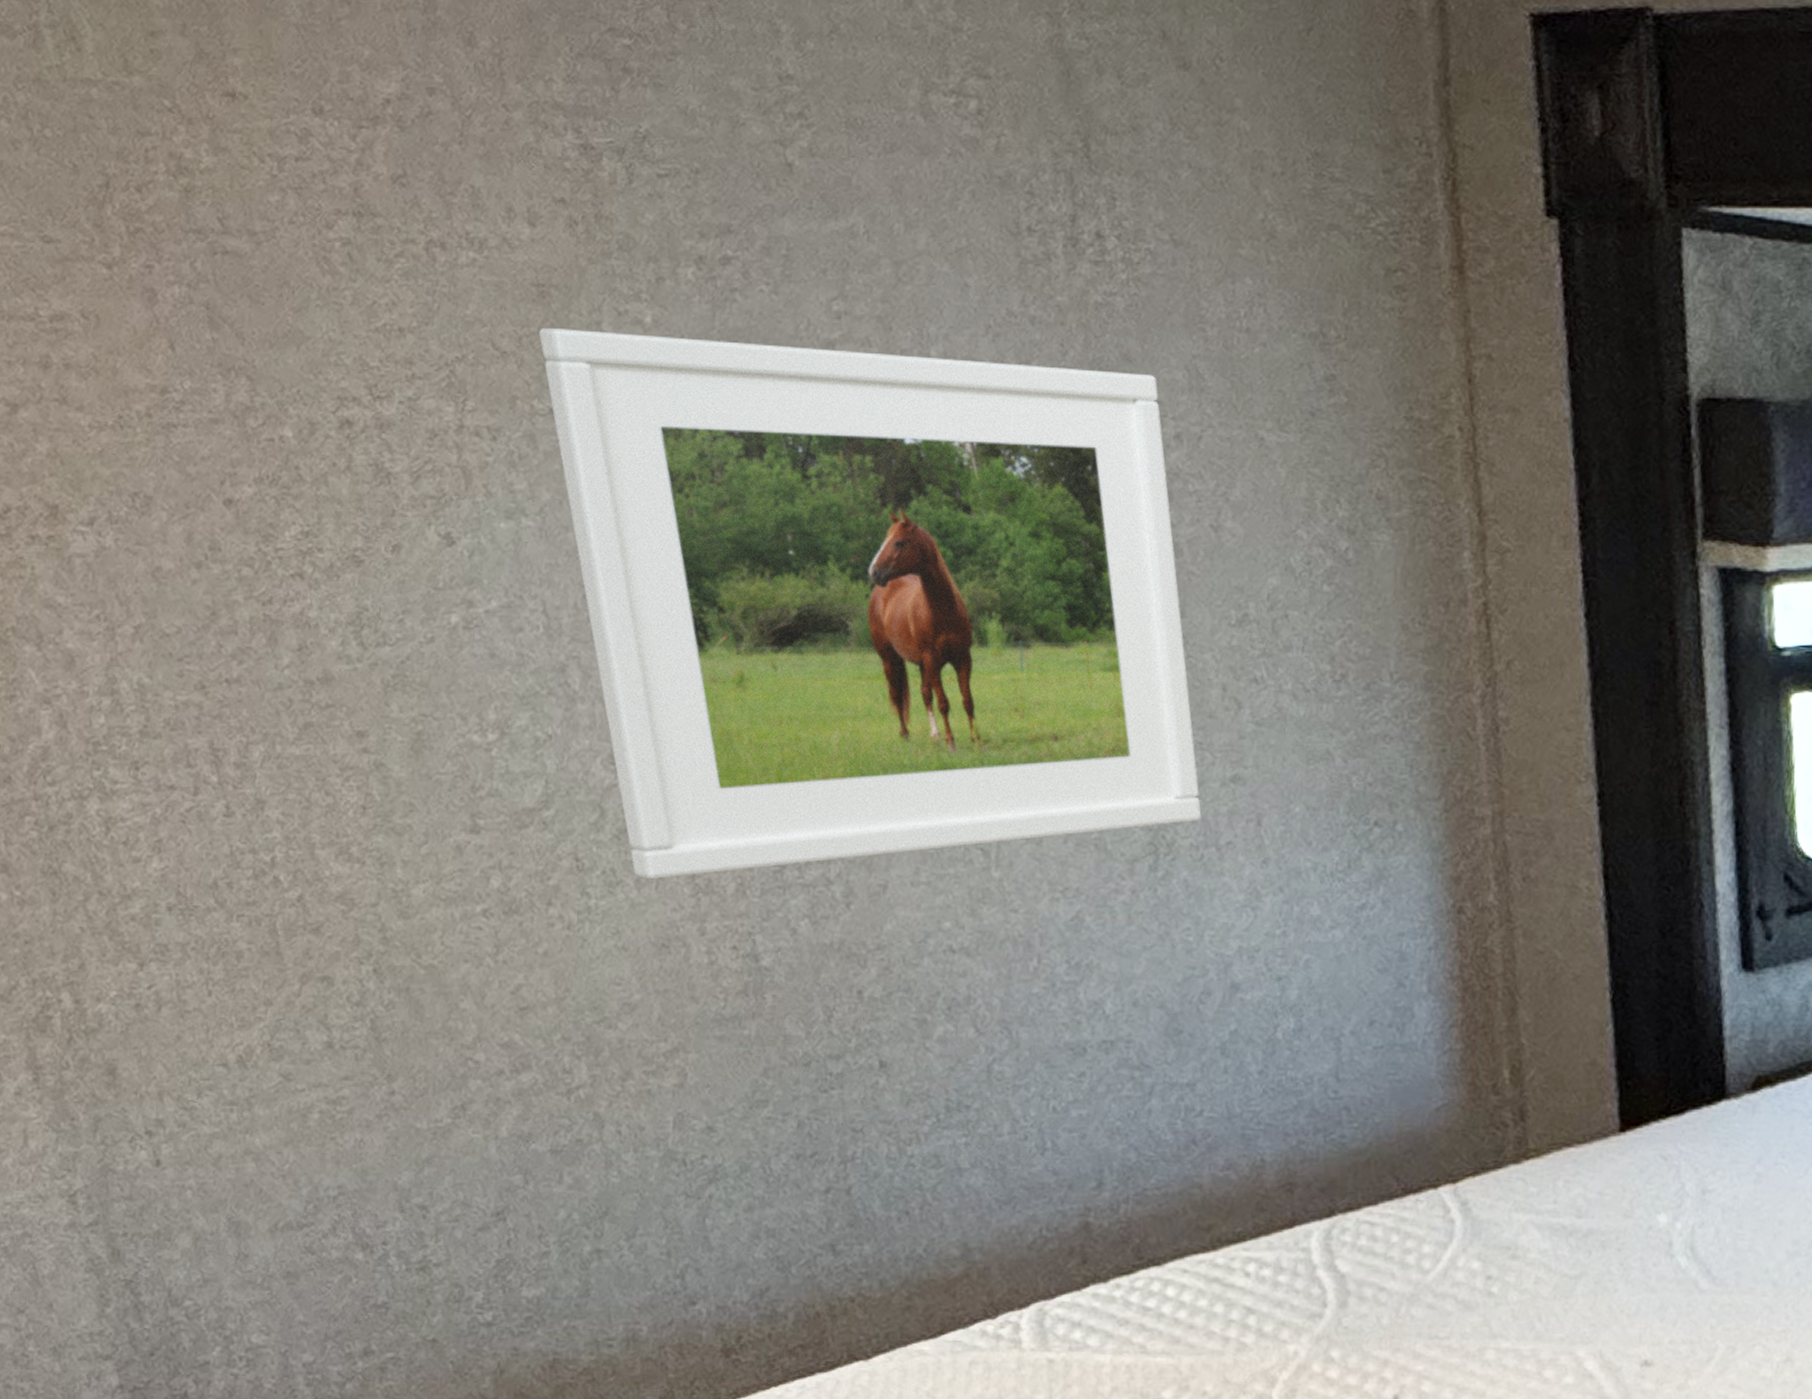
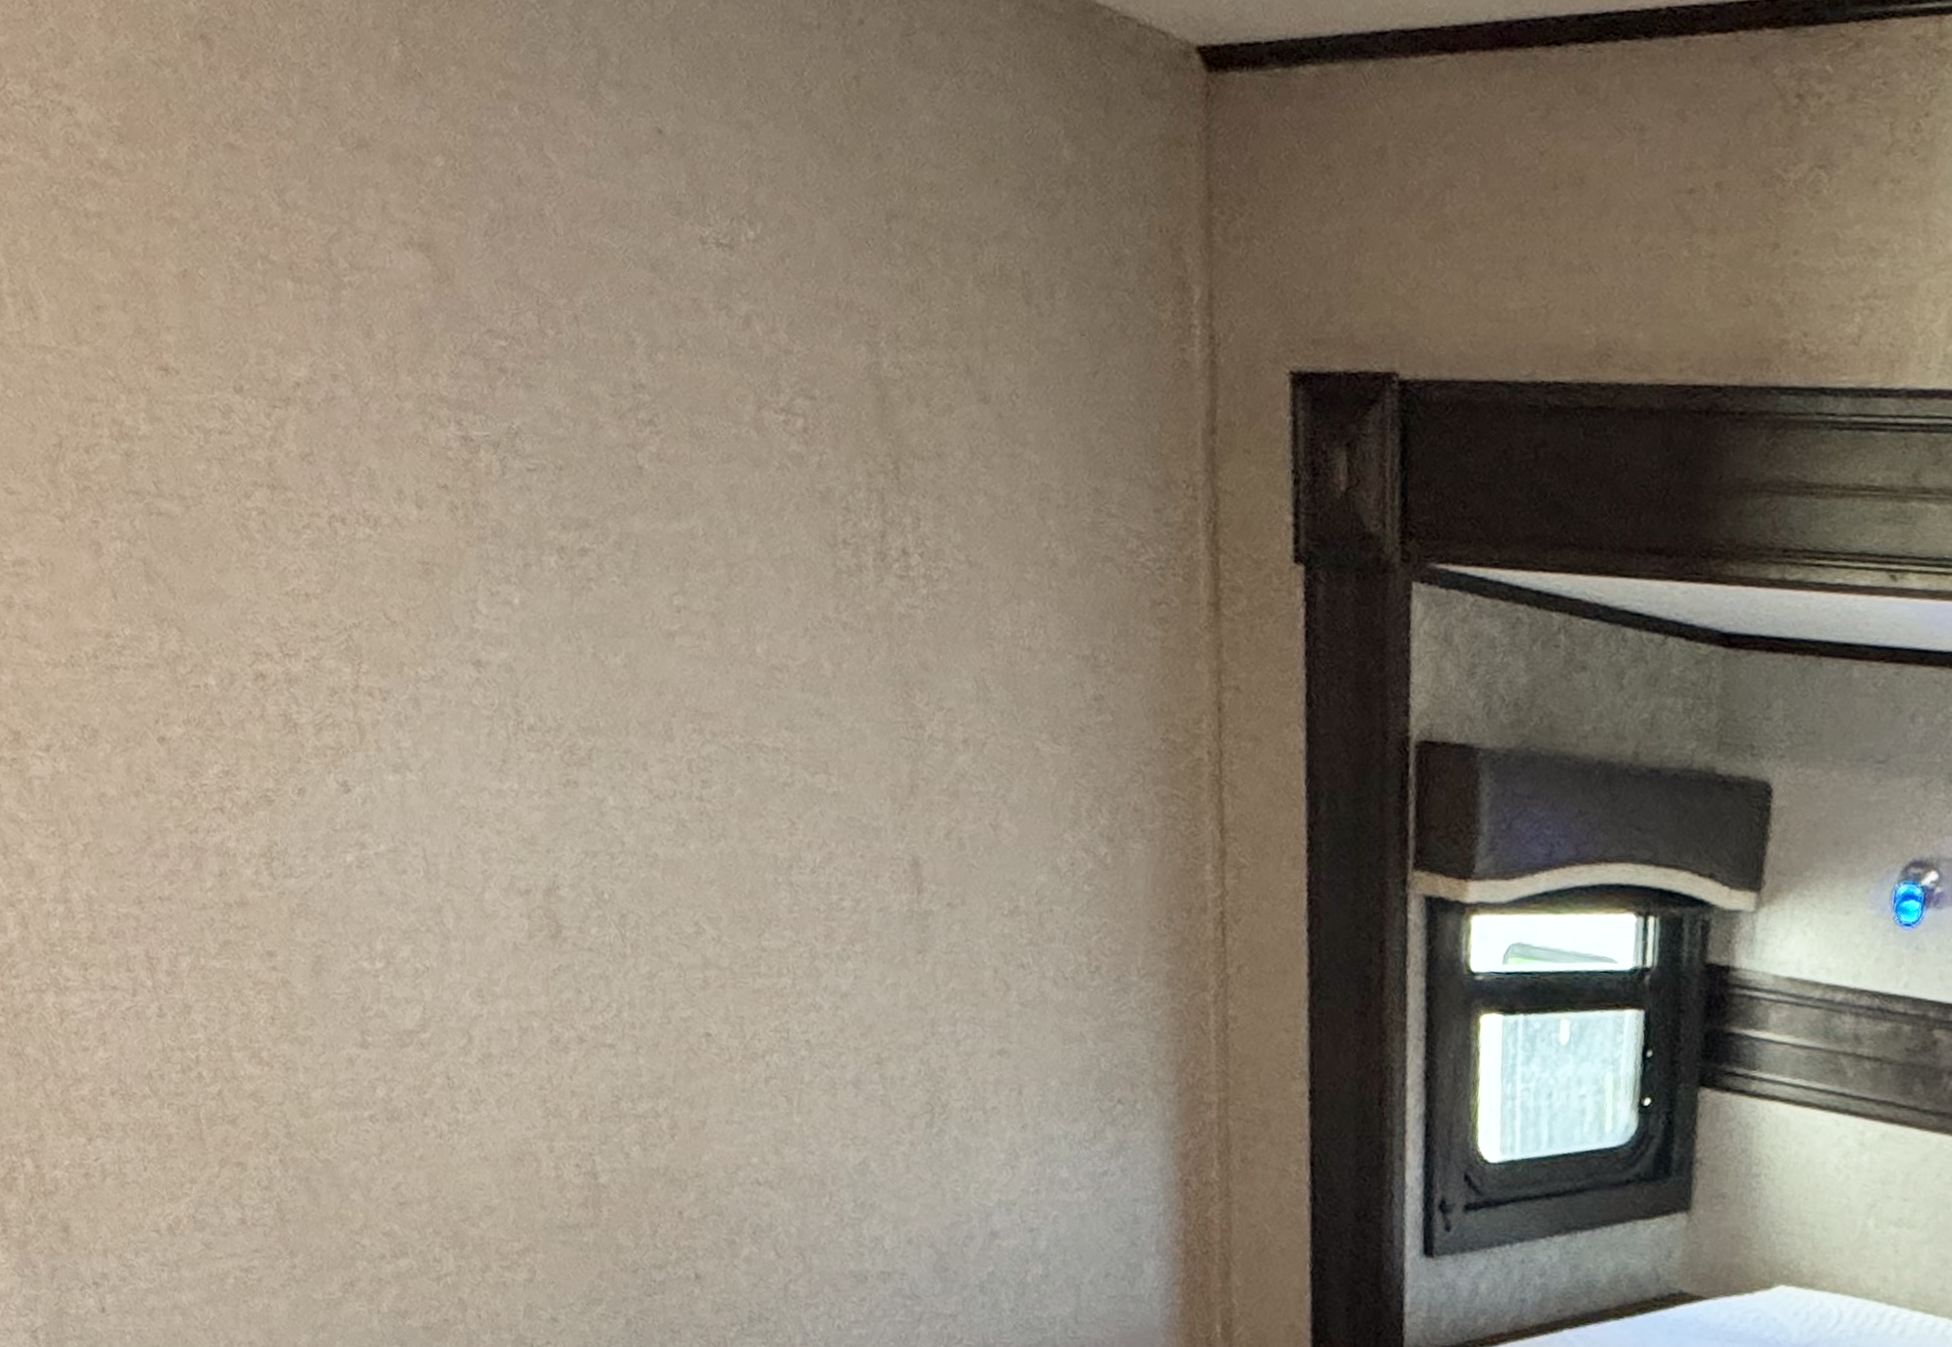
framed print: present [538,327,1202,880] -> none [423,602,972,1101]

